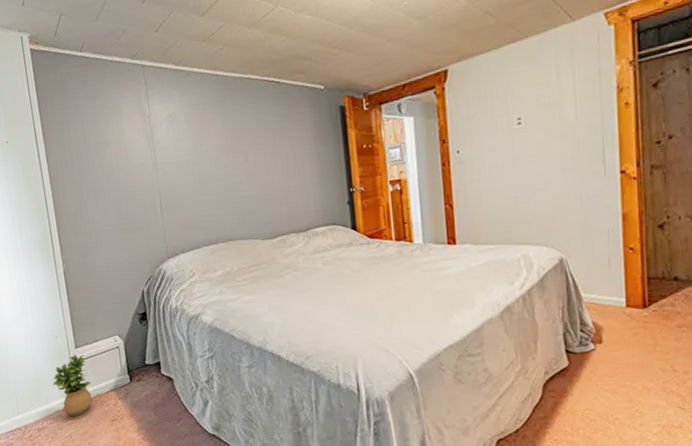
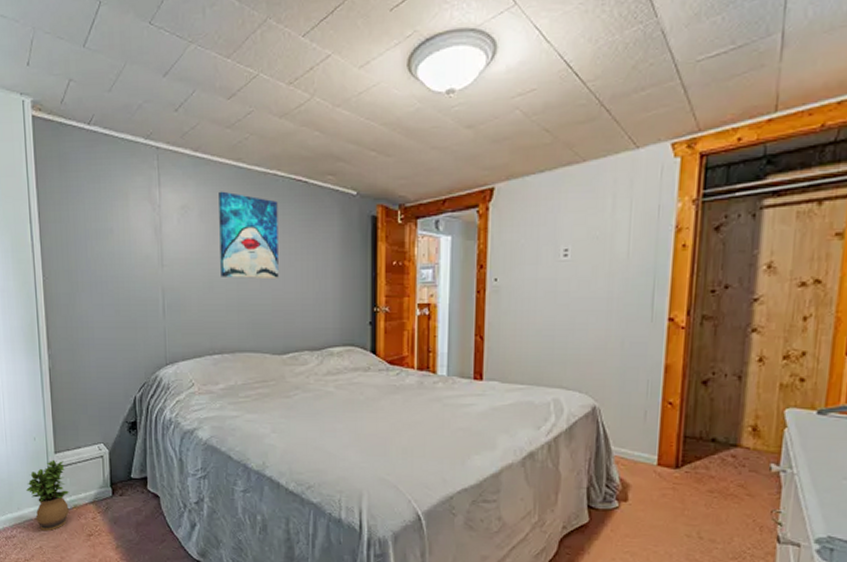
wall art: none [201,97,262,175] -> present [219,191,279,280]

